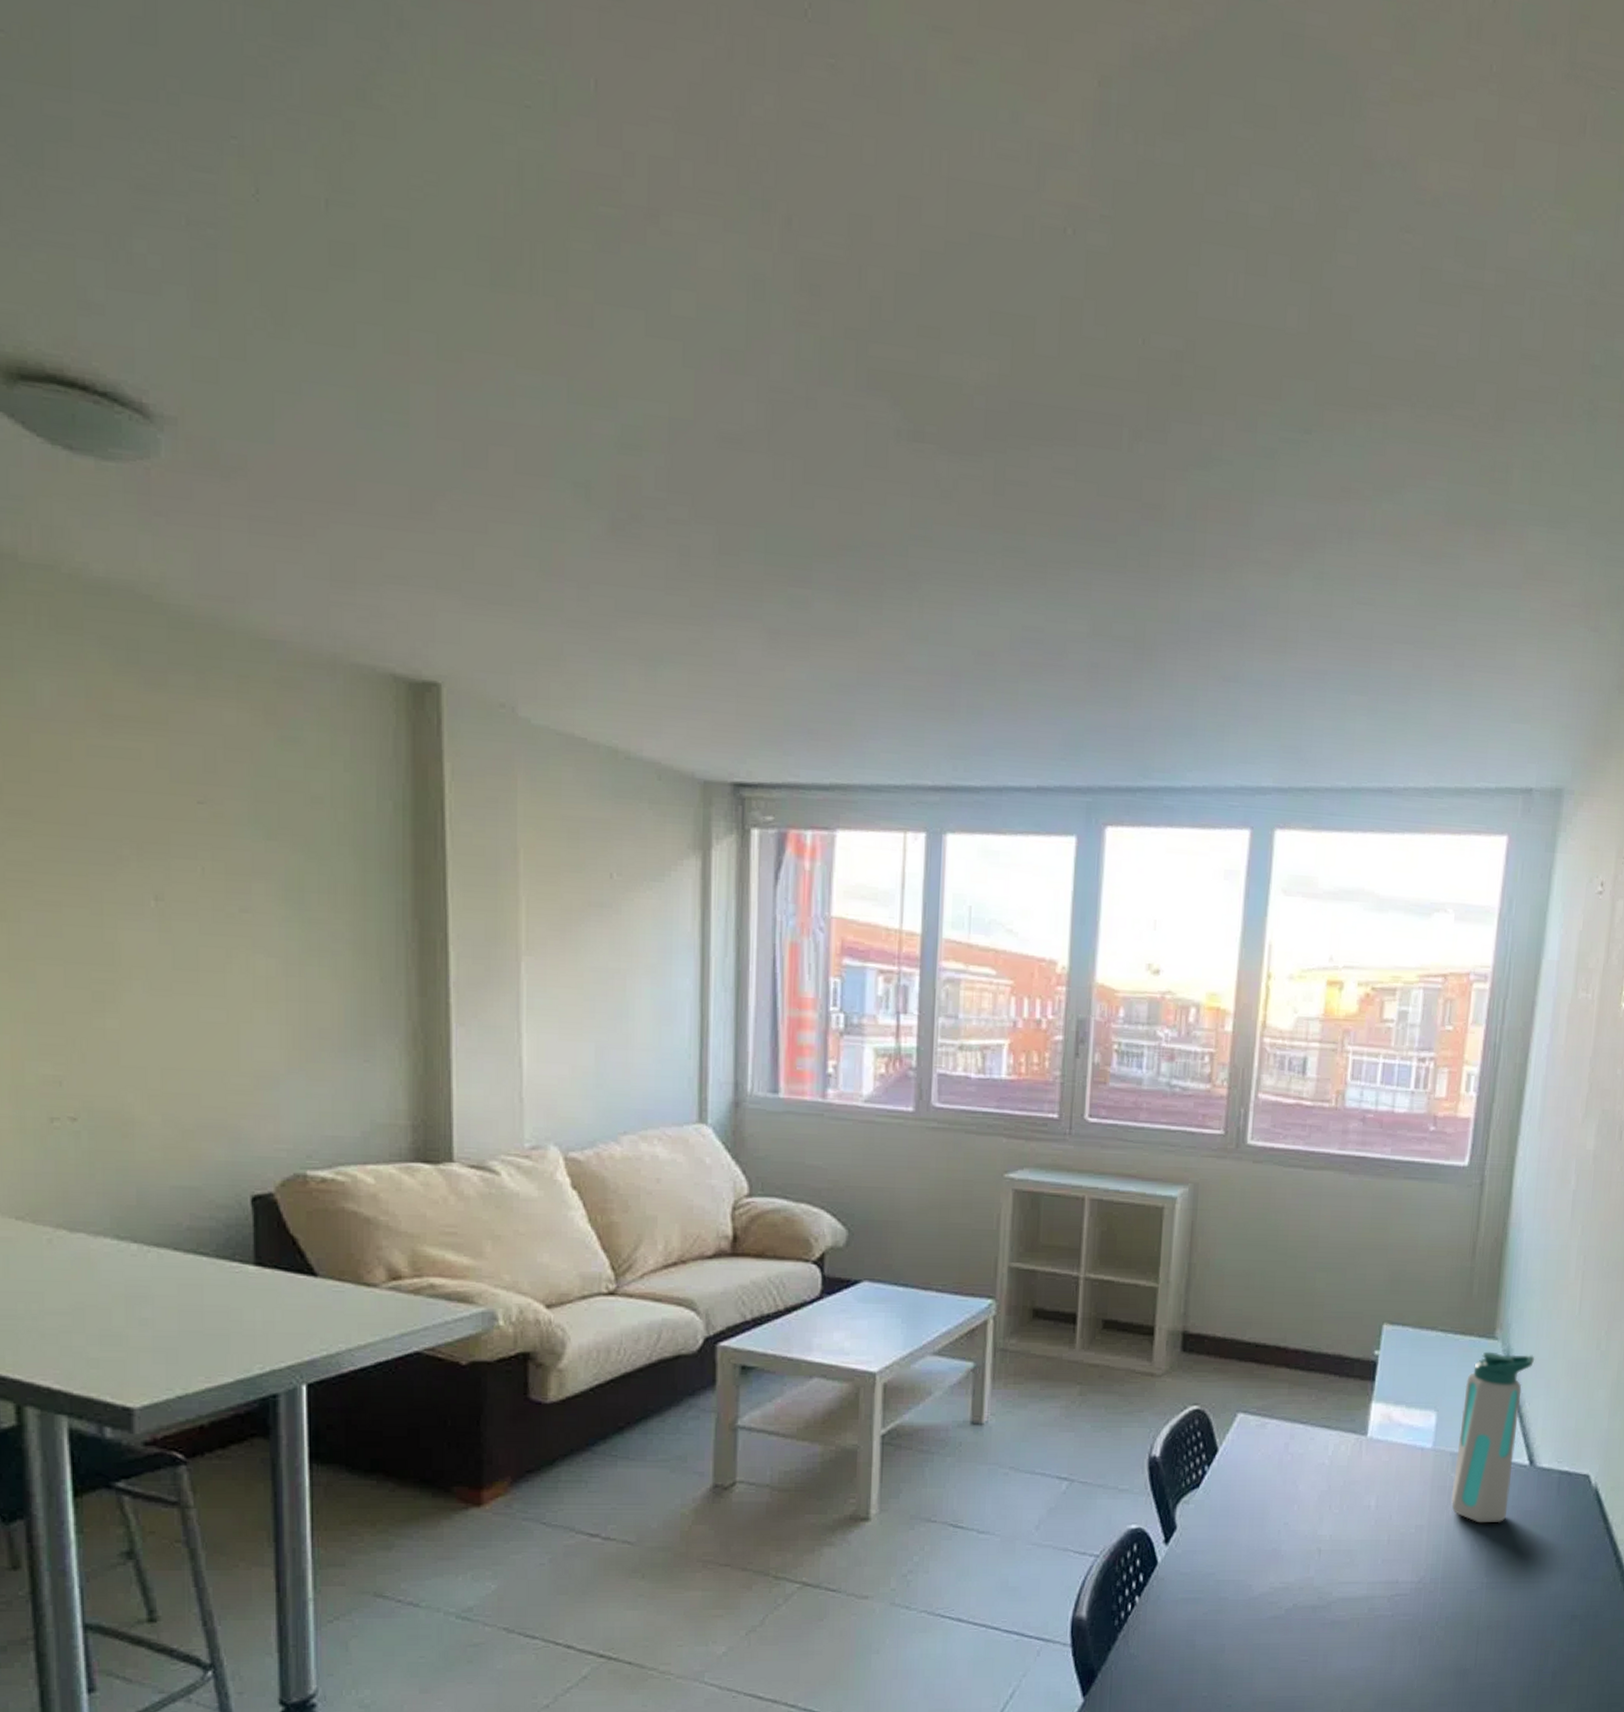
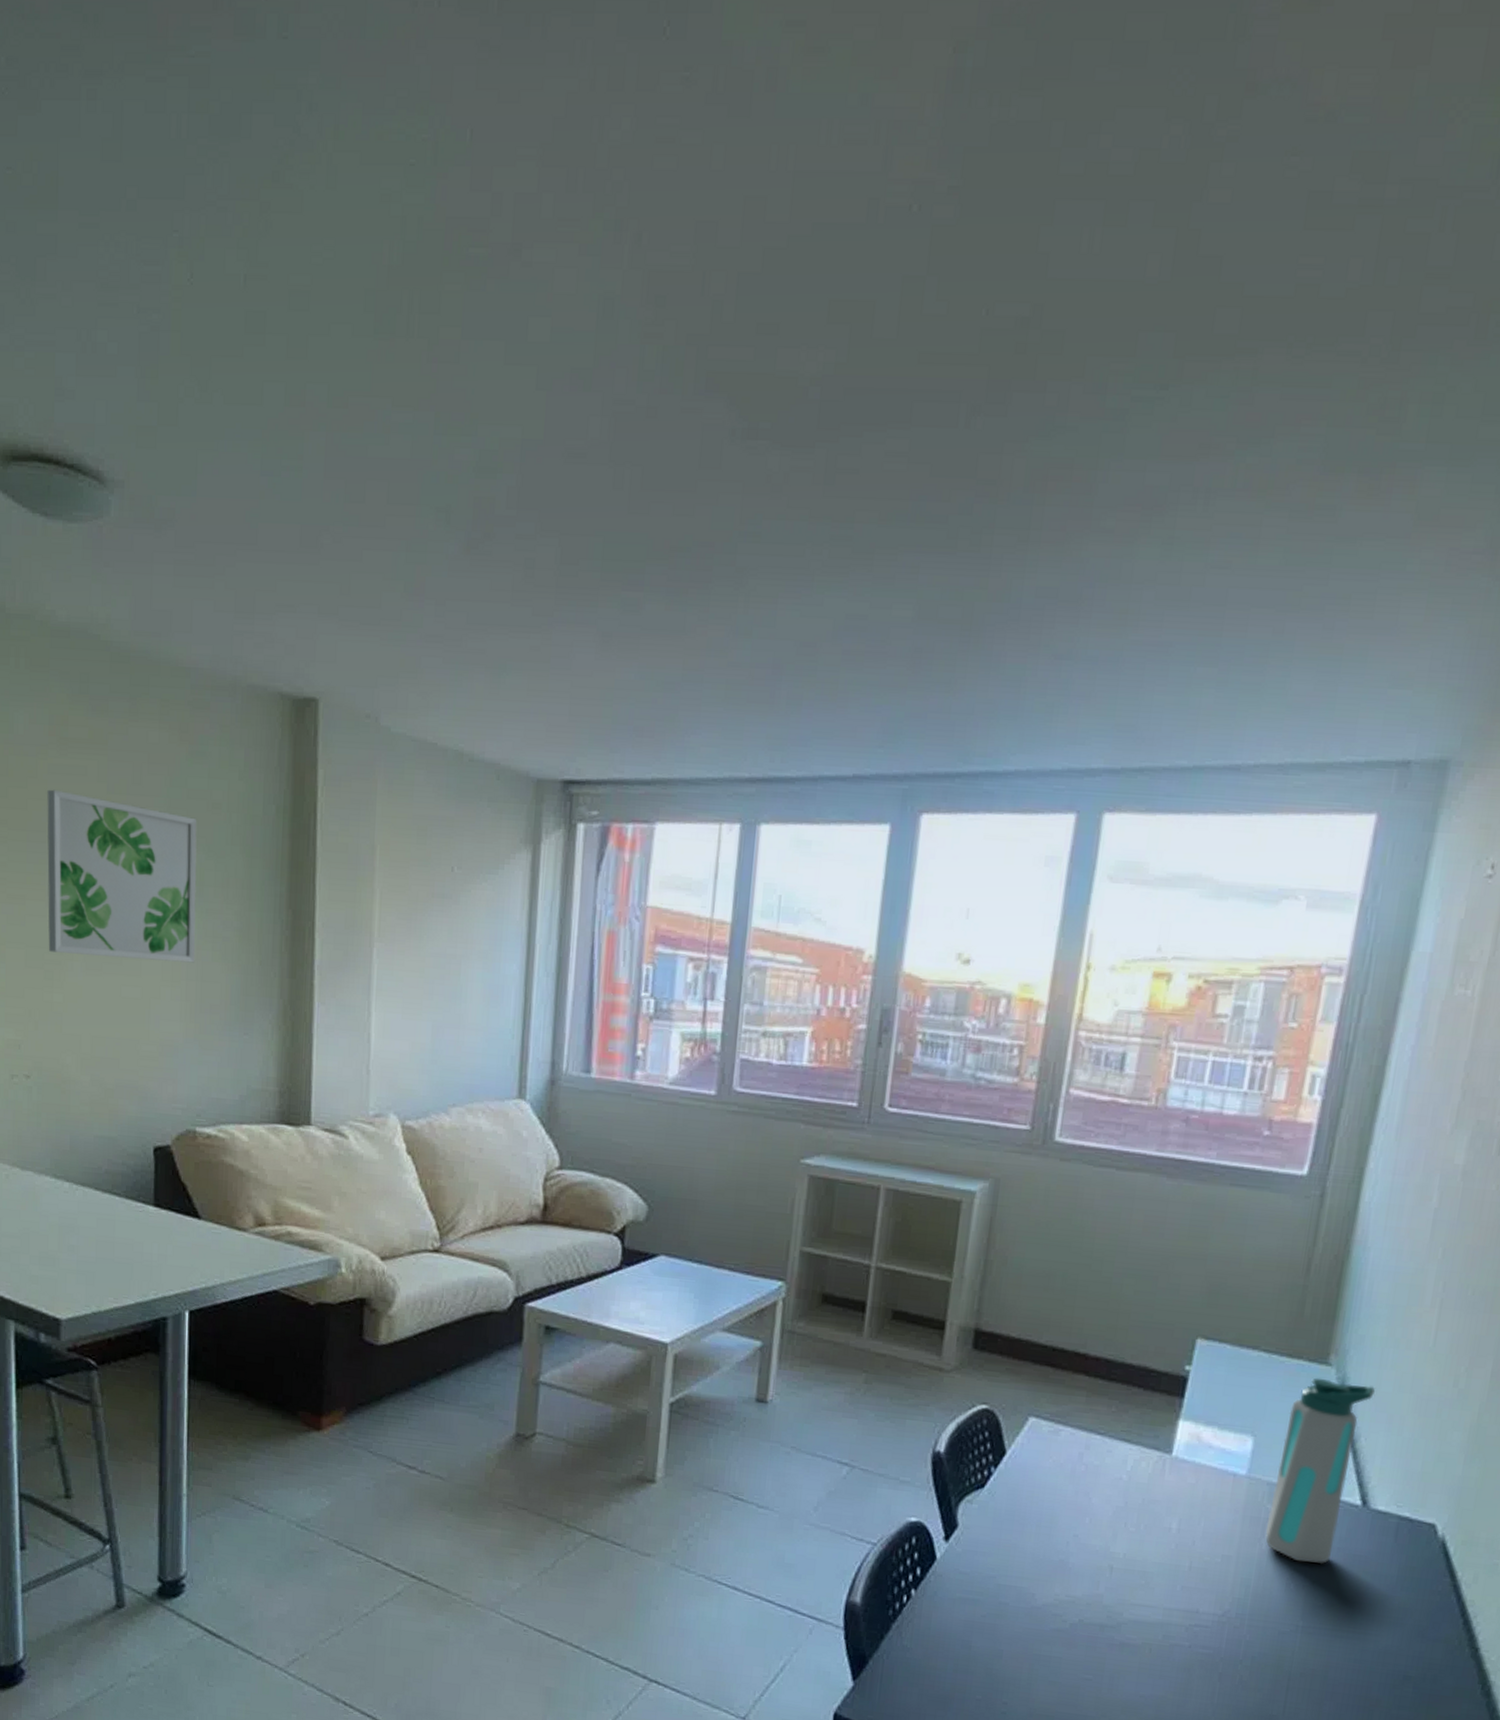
wall art: none [87,775,297,981] -> present [47,789,197,963]

